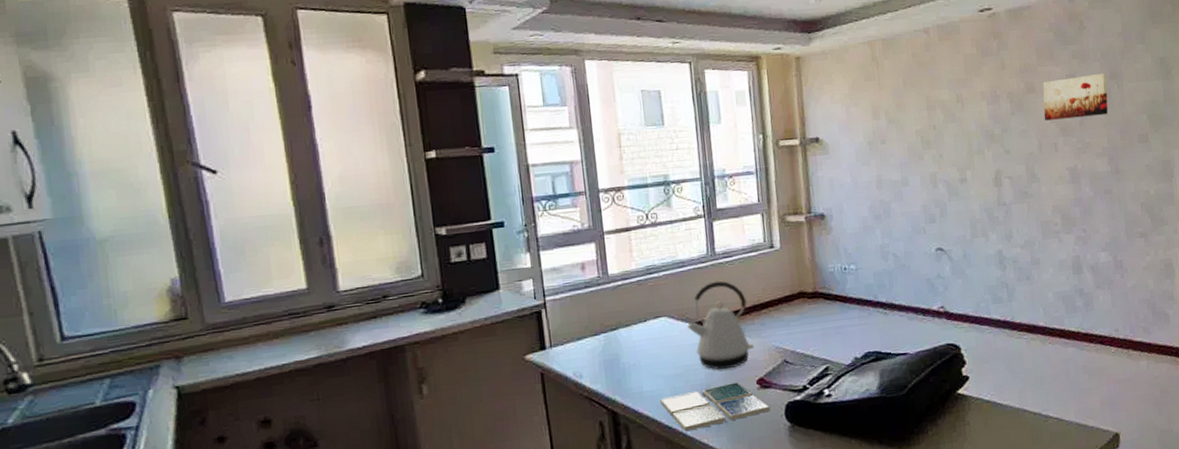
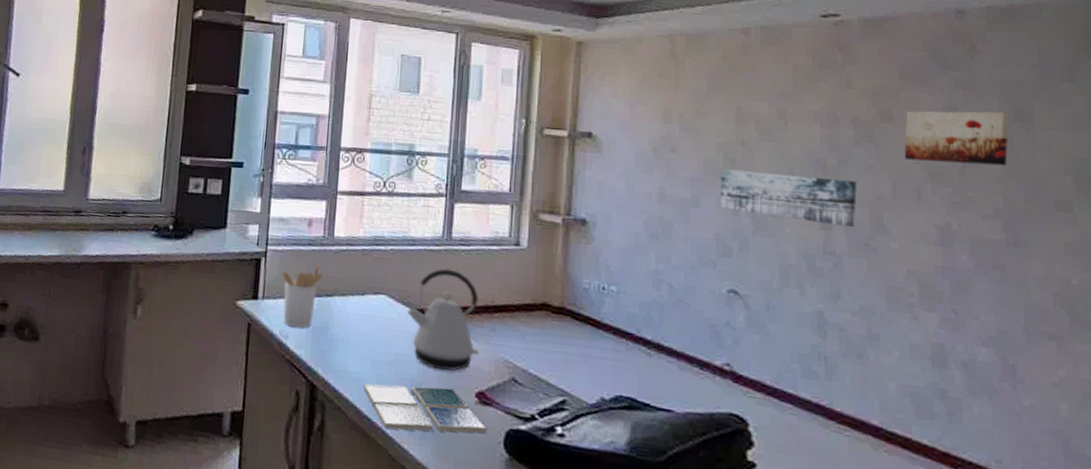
utensil holder: none [562,303,605,366] -> present [280,263,323,328]
wall art: none [921,144,1017,184] -> present [720,168,857,227]

